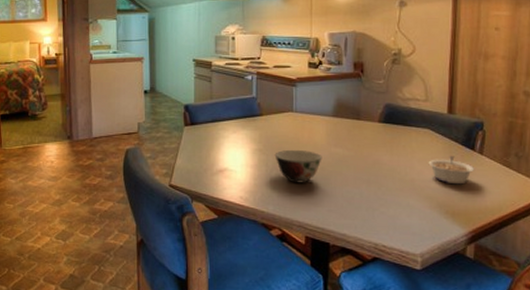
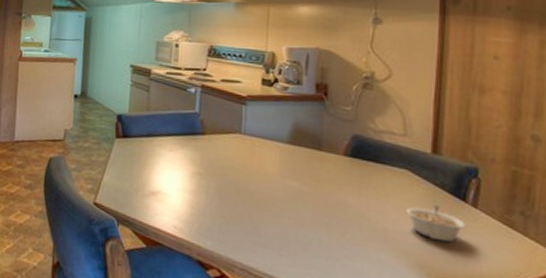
soup bowl: present [274,150,322,183] -> none [217,177,274,219]

